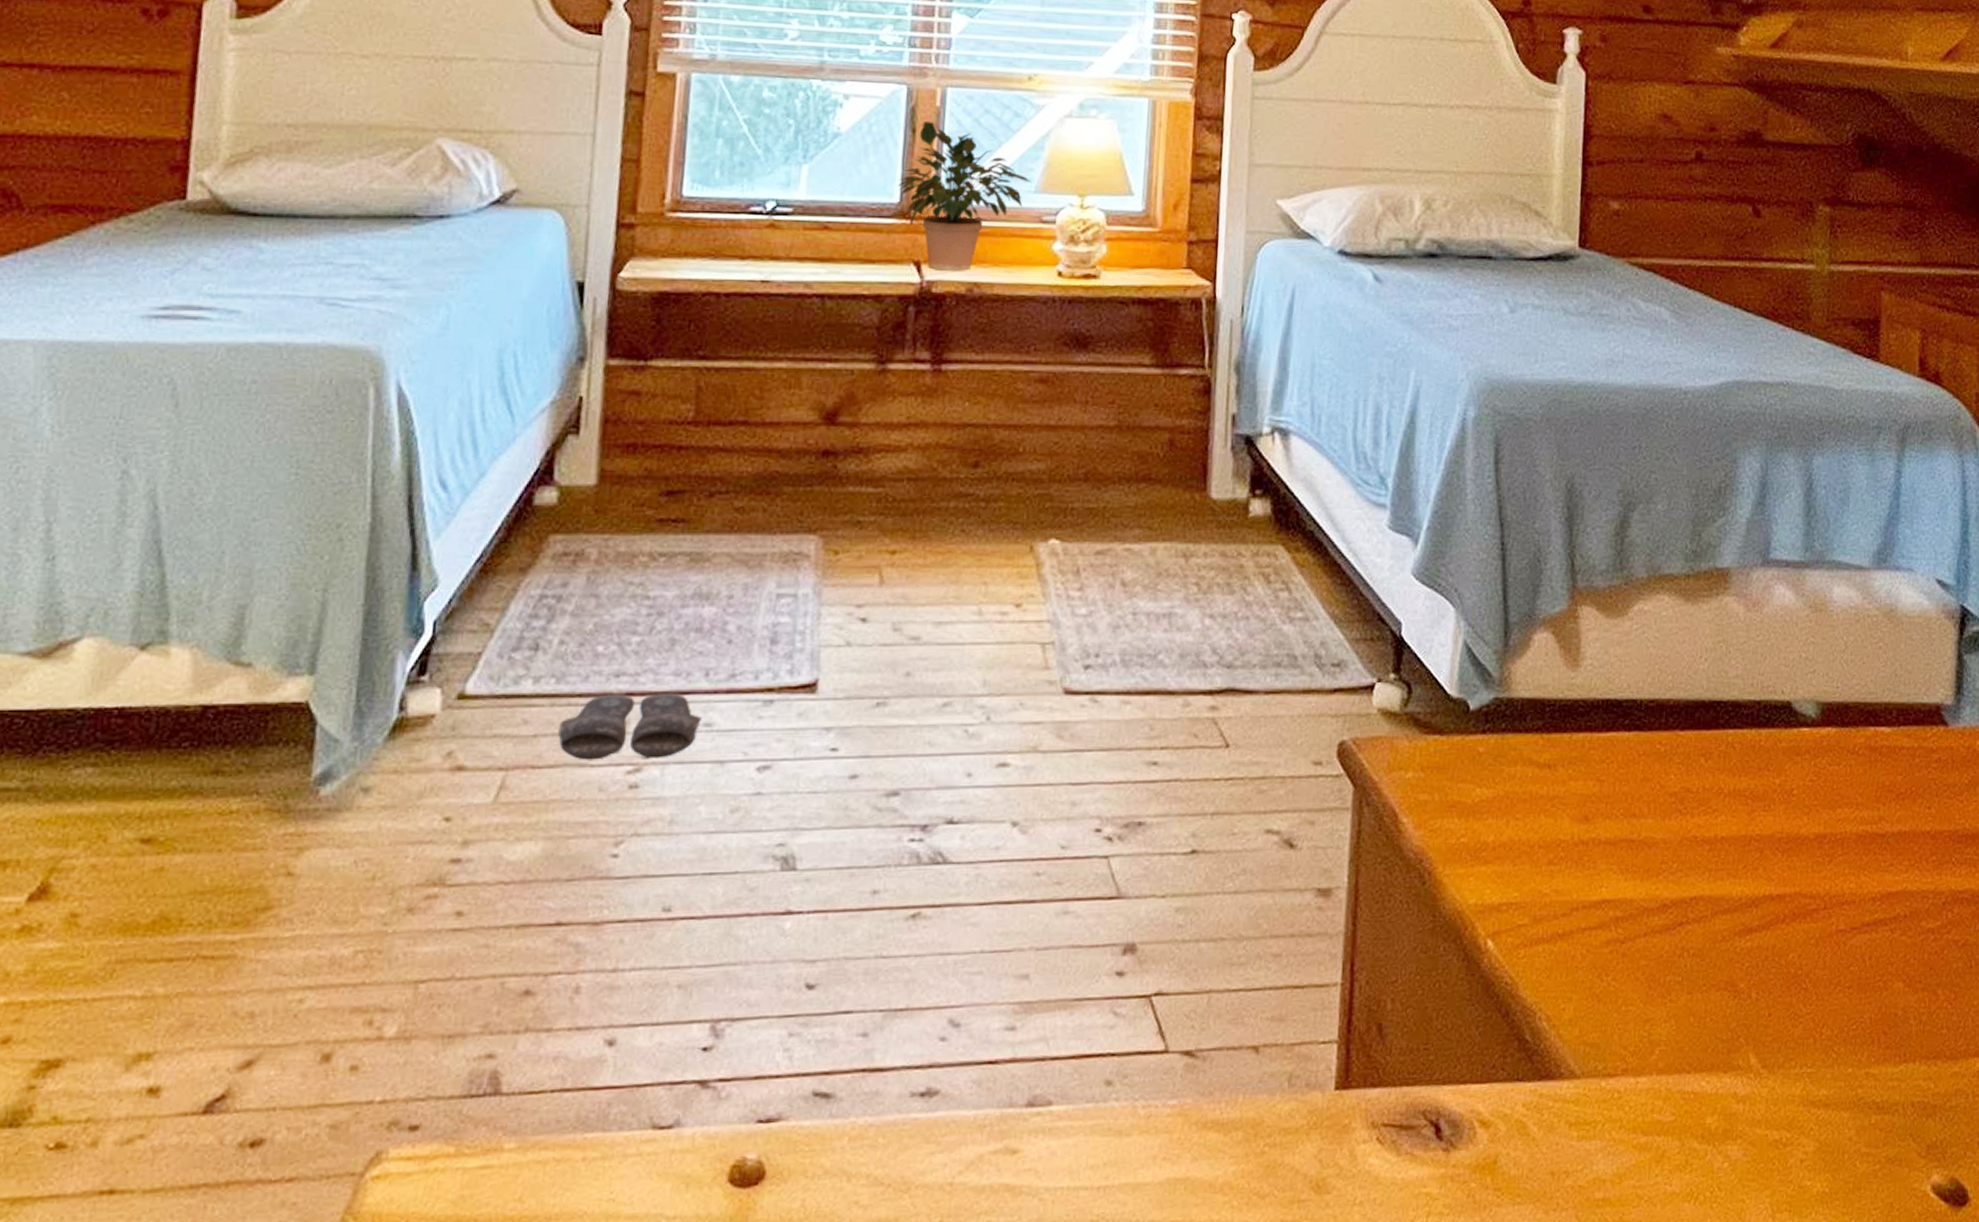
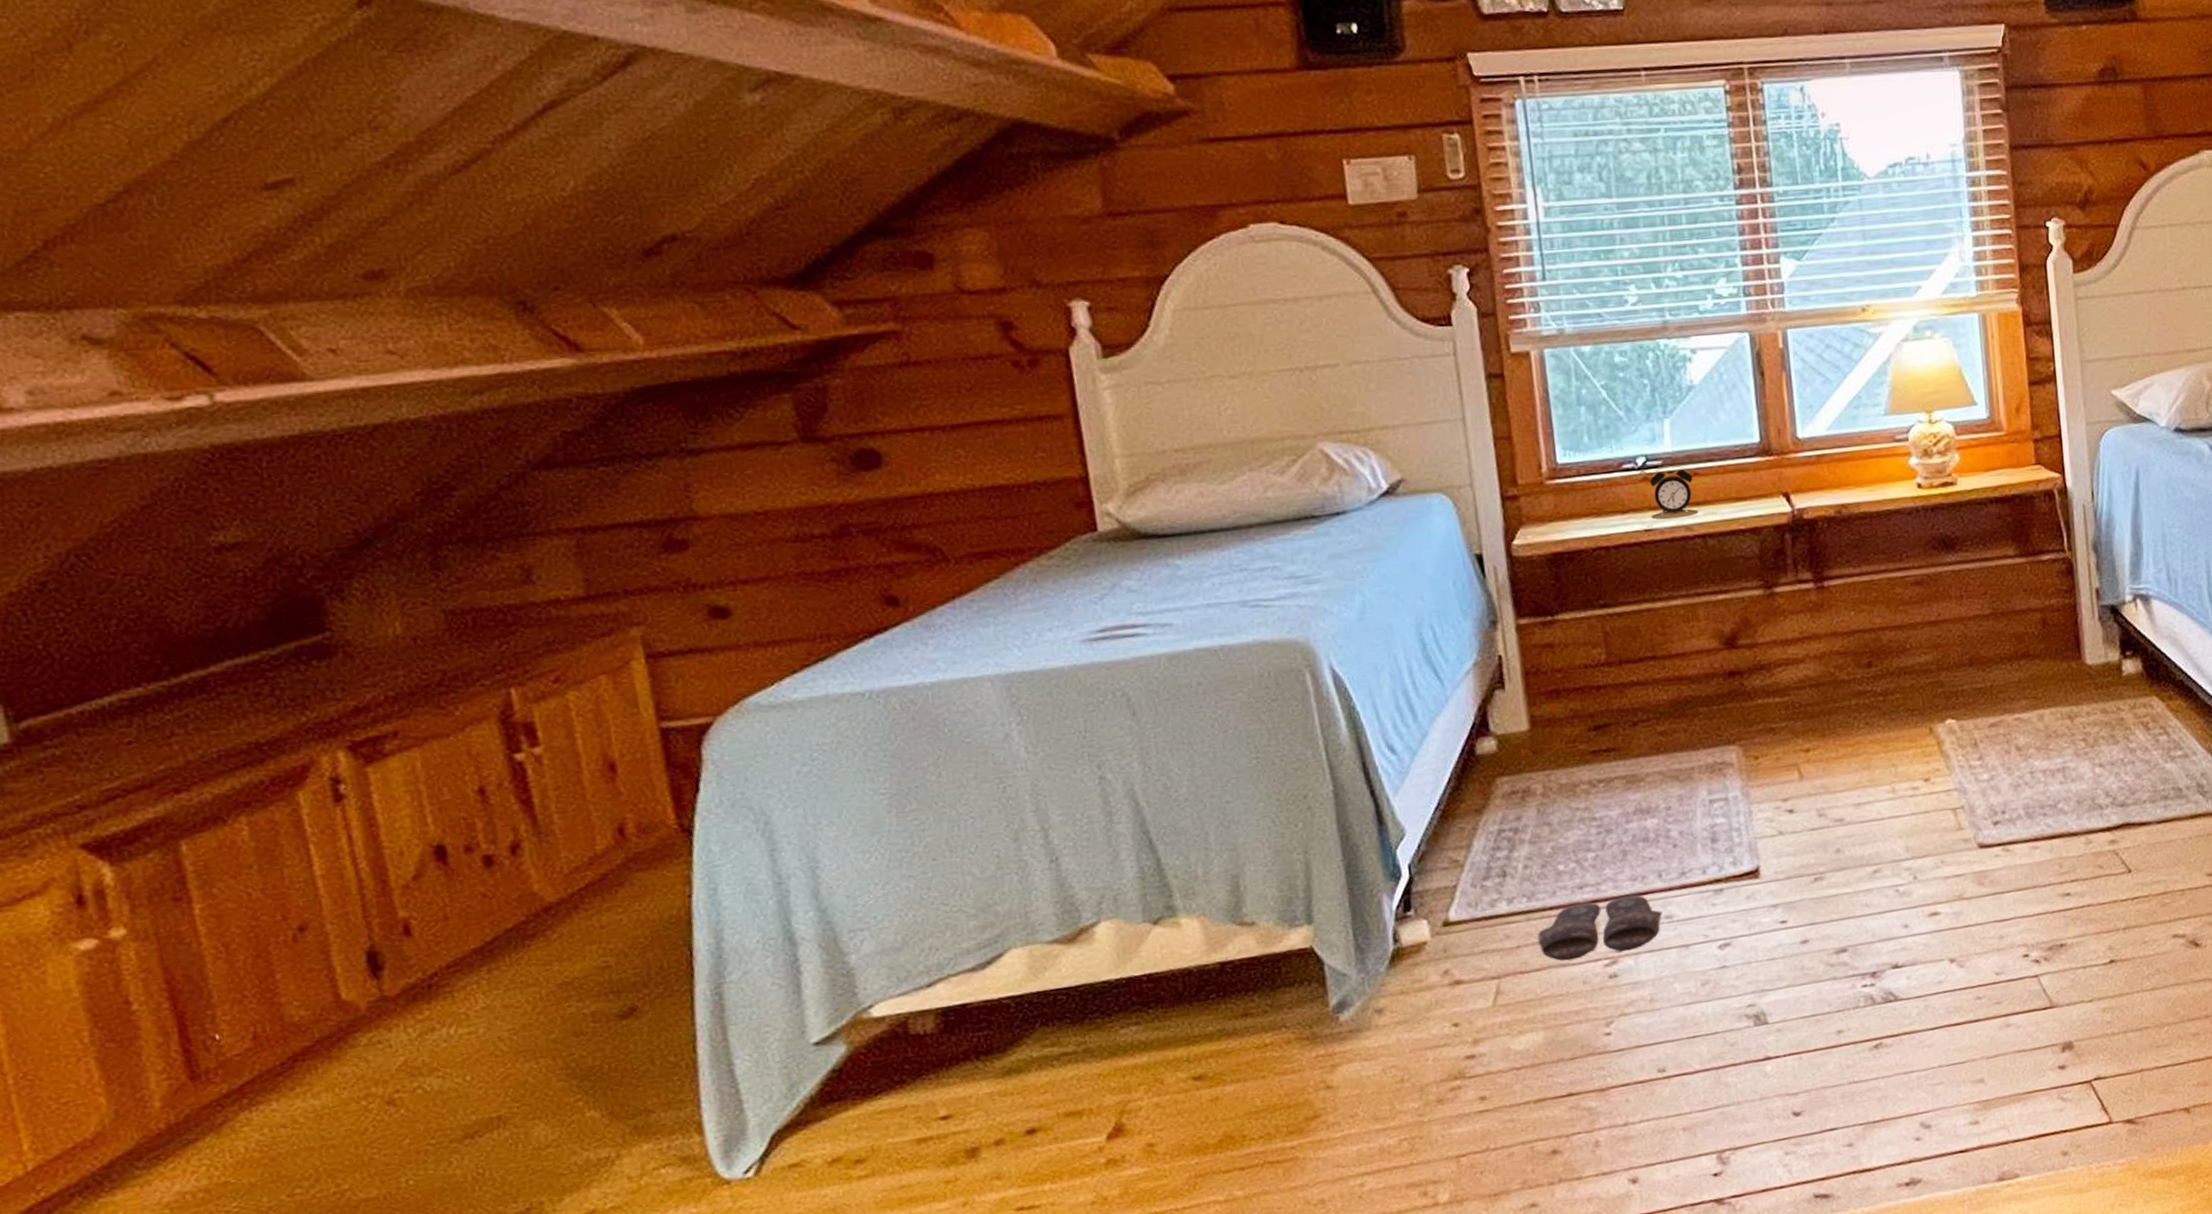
alarm clock: none [770,215,822,273] -> present [1650,465,1699,520]
potted plant: present [897,120,1031,272] -> none [1755,362,1880,499]

